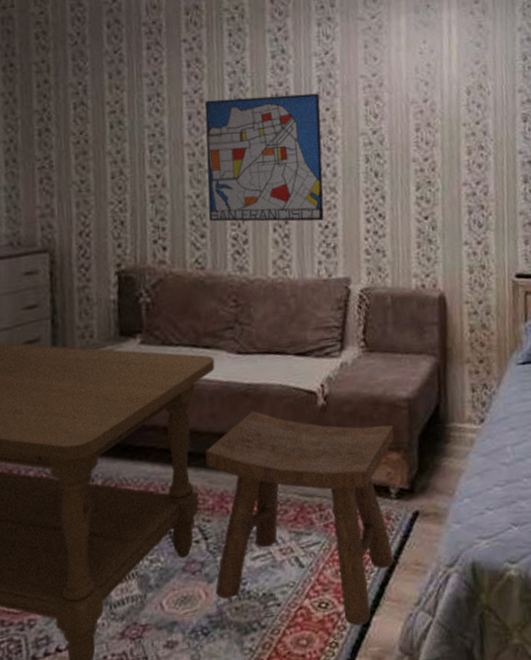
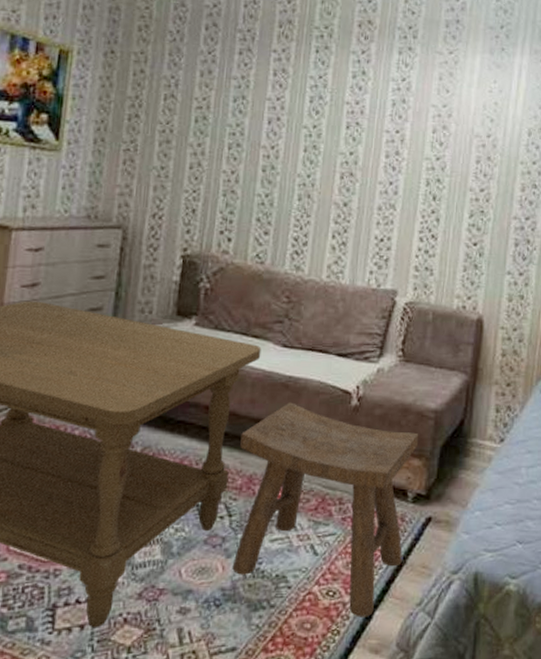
wall art: present [204,93,324,222] -> none [274,108,392,234]

